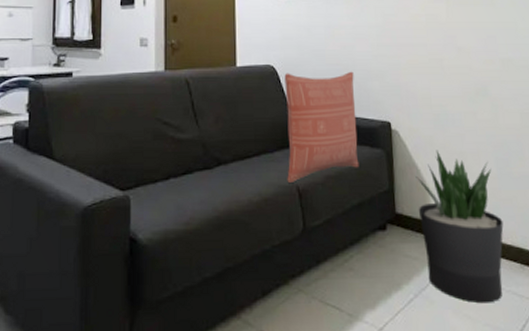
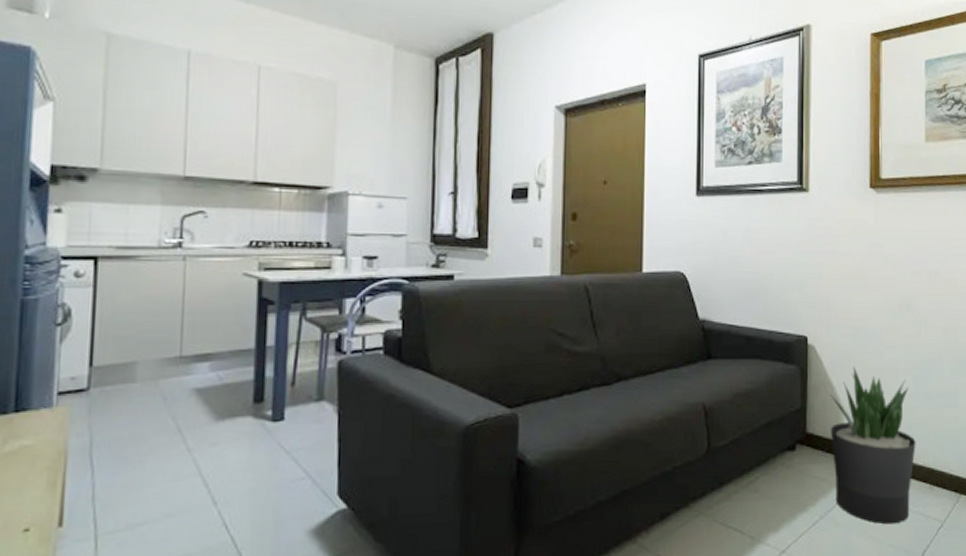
pillow: present [284,71,359,183] -> none [693,280,771,400]

